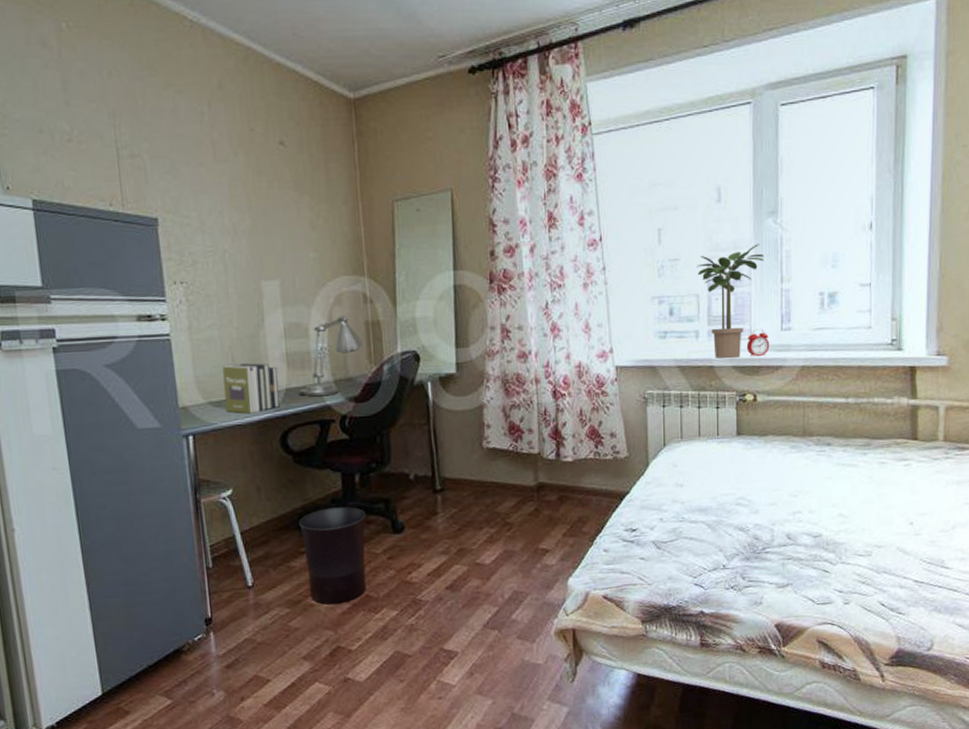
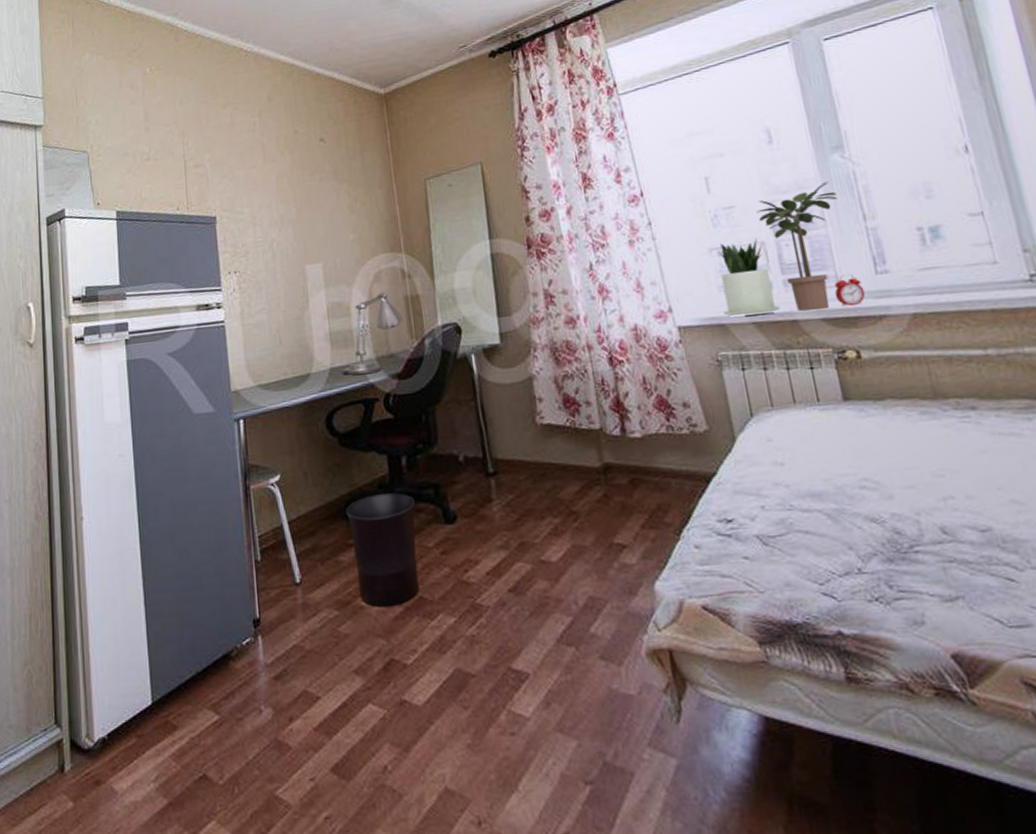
books: present [222,363,280,414] -> none [271,344,325,396]
planter: none [655,290,702,360] -> present [718,238,780,317]

